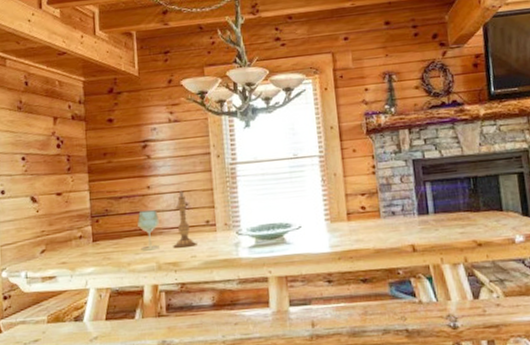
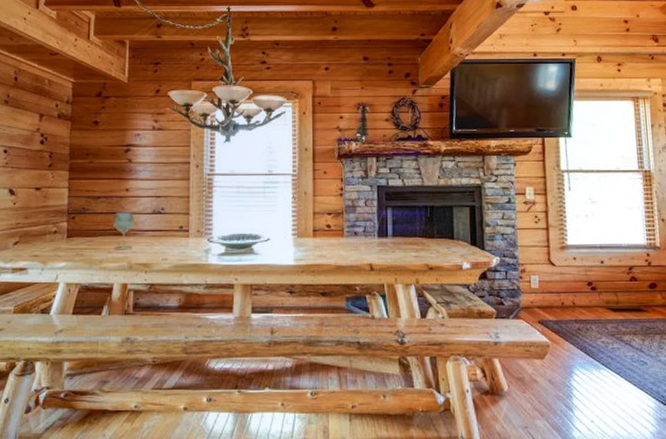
candlestick: present [173,191,197,249] -> none [146,196,169,251]

